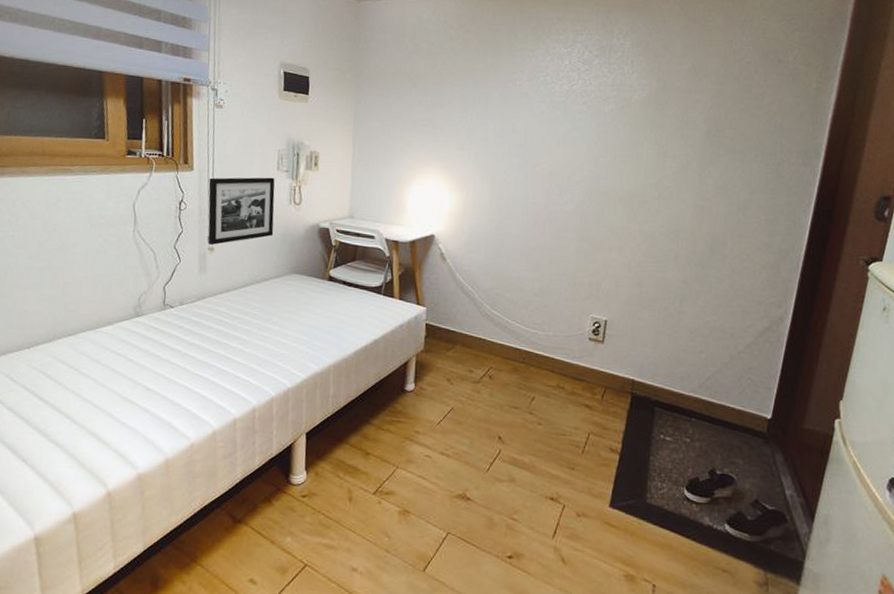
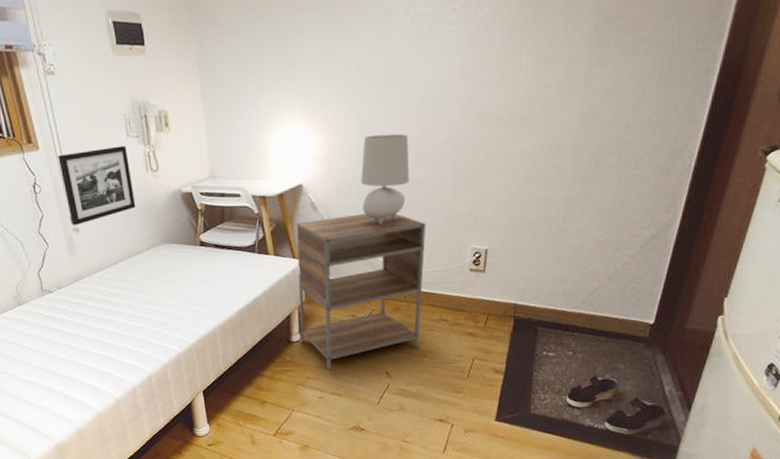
nightstand: none [414,269,549,426] -> present [296,213,426,370]
table lamp: none [489,198,537,283] -> present [360,133,409,225]

